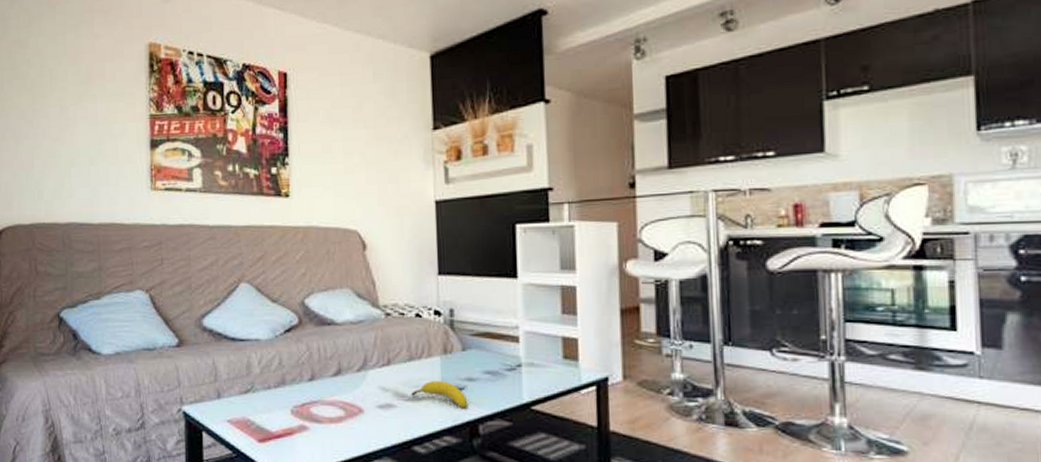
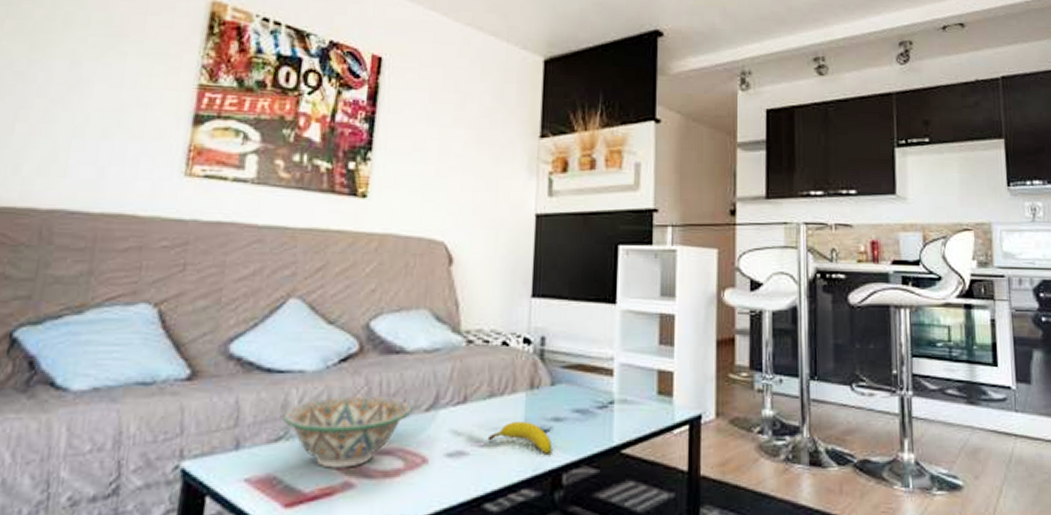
decorative bowl: none [248,359,346,415] -> present [283,395,412,468]

